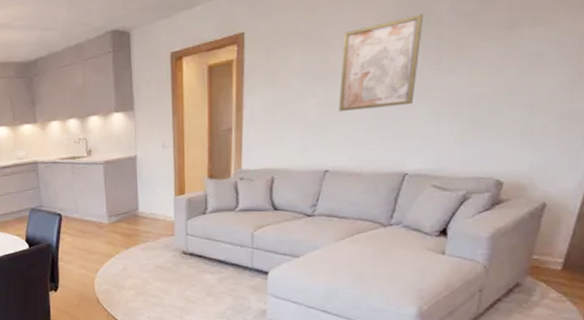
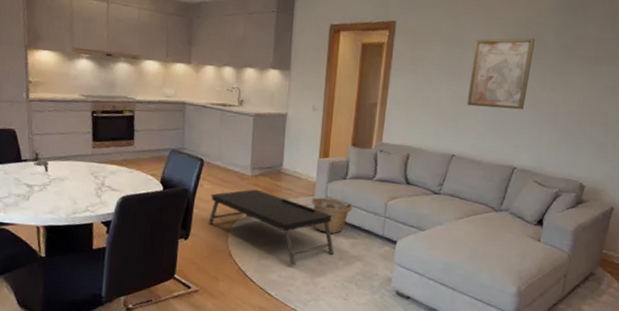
lap desk: none [72,236,201,306] -> present [208,189,334,266]
basket: none [172,235,216,271] -> present [312,197,353,234]

